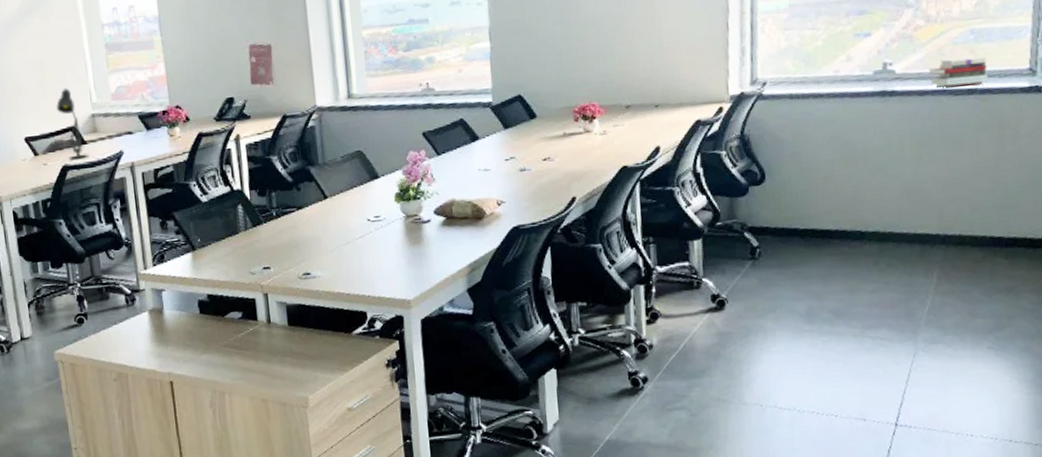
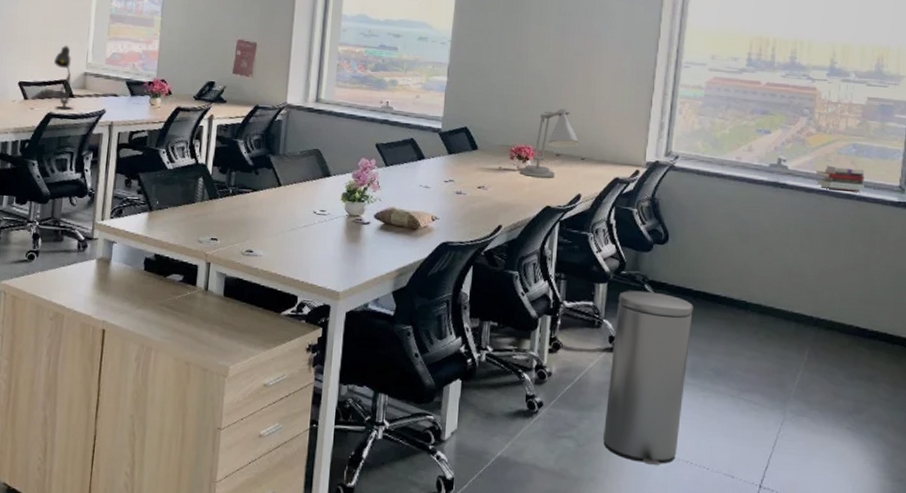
desk lamp: none [586,52,651,137] -> present [519,108,580,178]
pedal bin: none [716,238,802,423] -> present [603,290,693,466]

